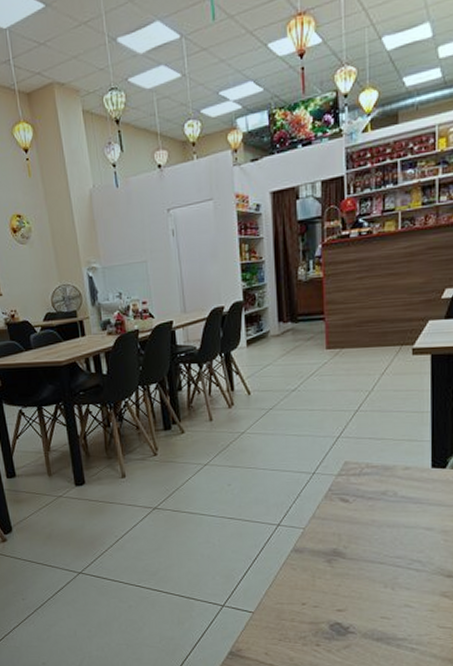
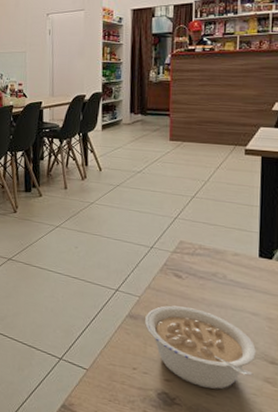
legume: none [312,532,433,611] -> present [145,305,257,390]

